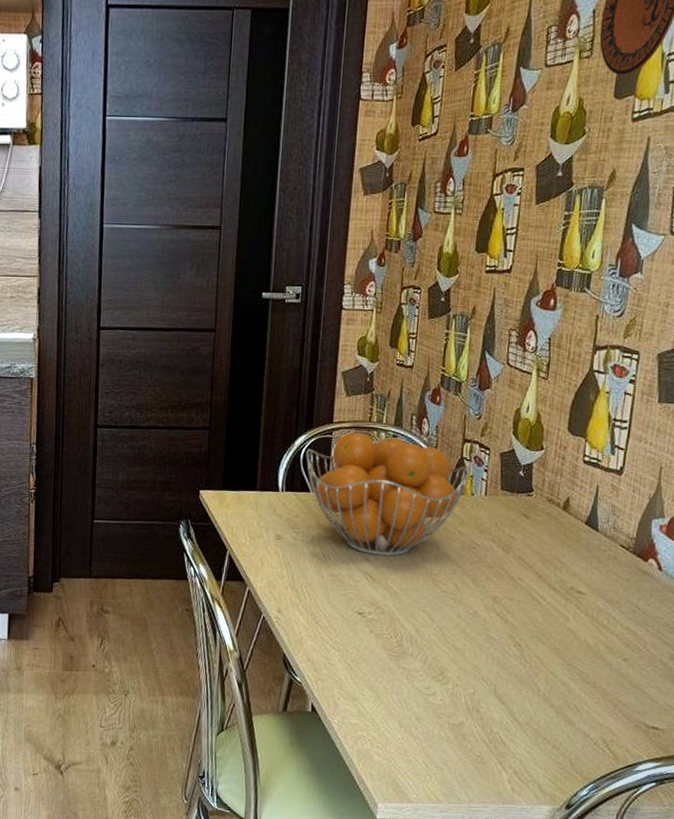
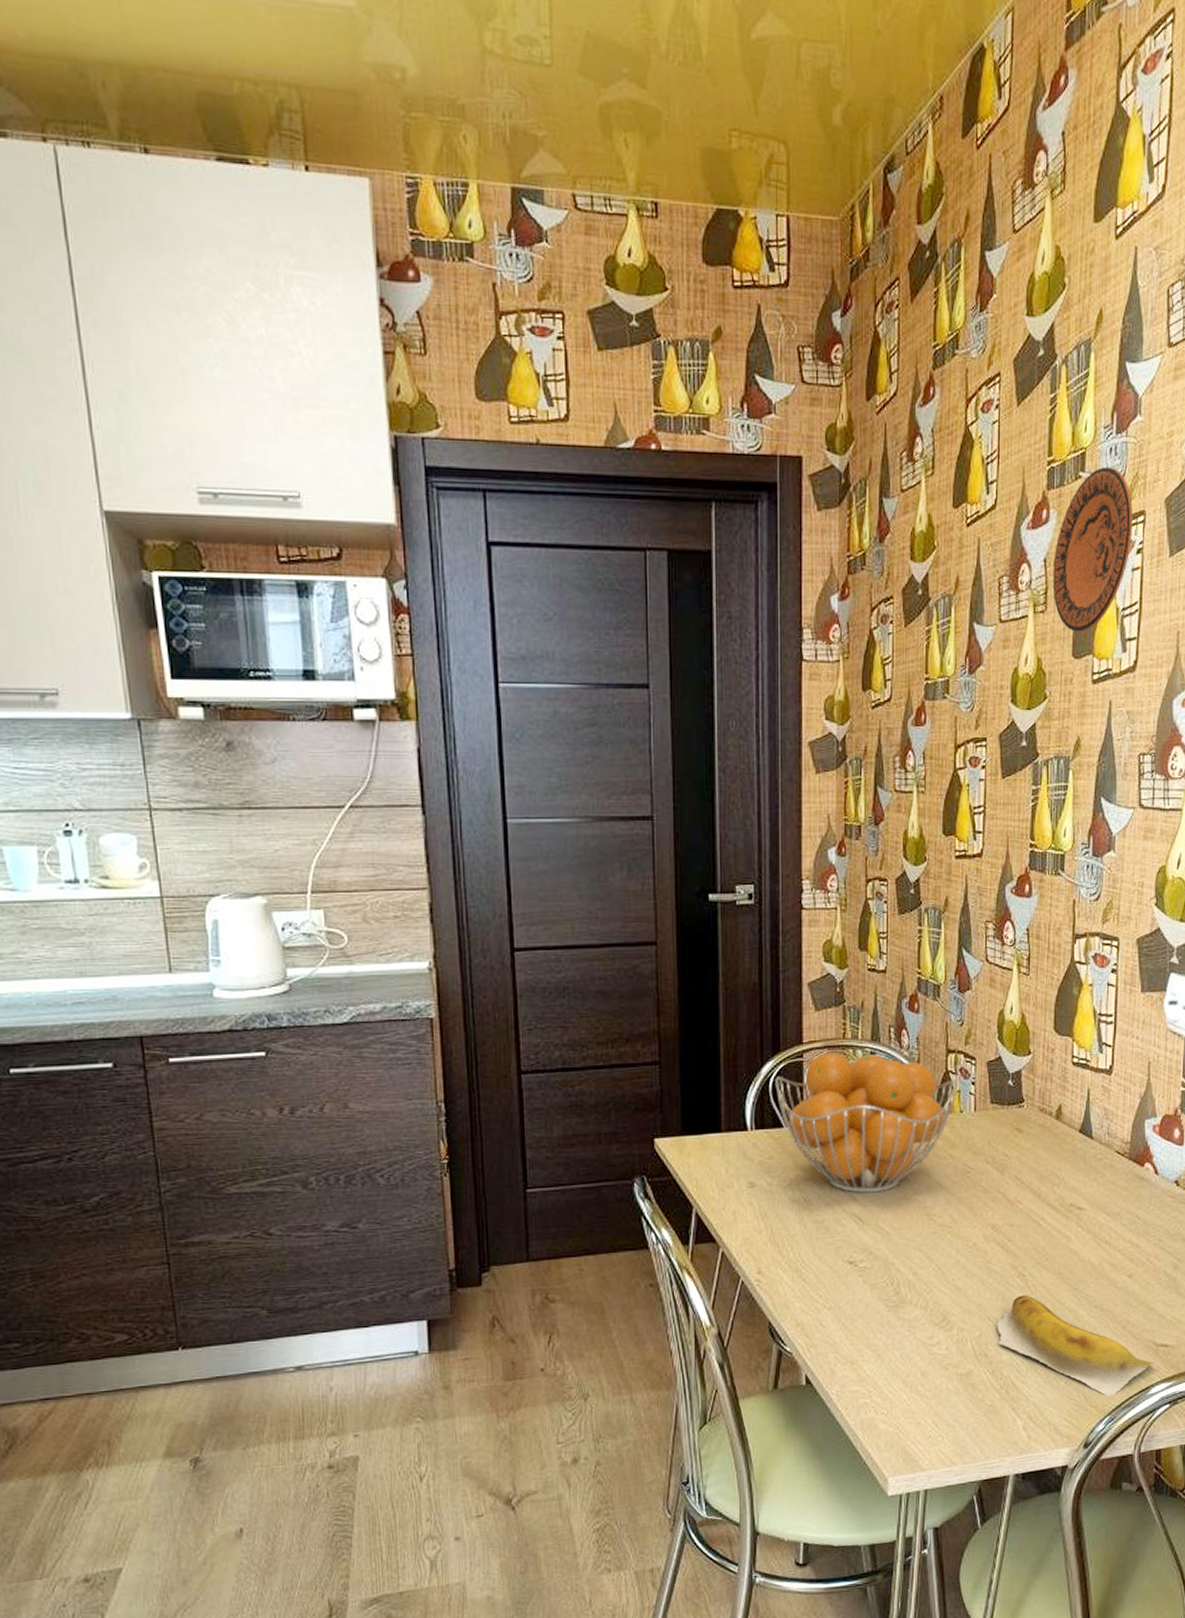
banana: none [490,663,643,767] -> present [997,1295,1154,1397]

